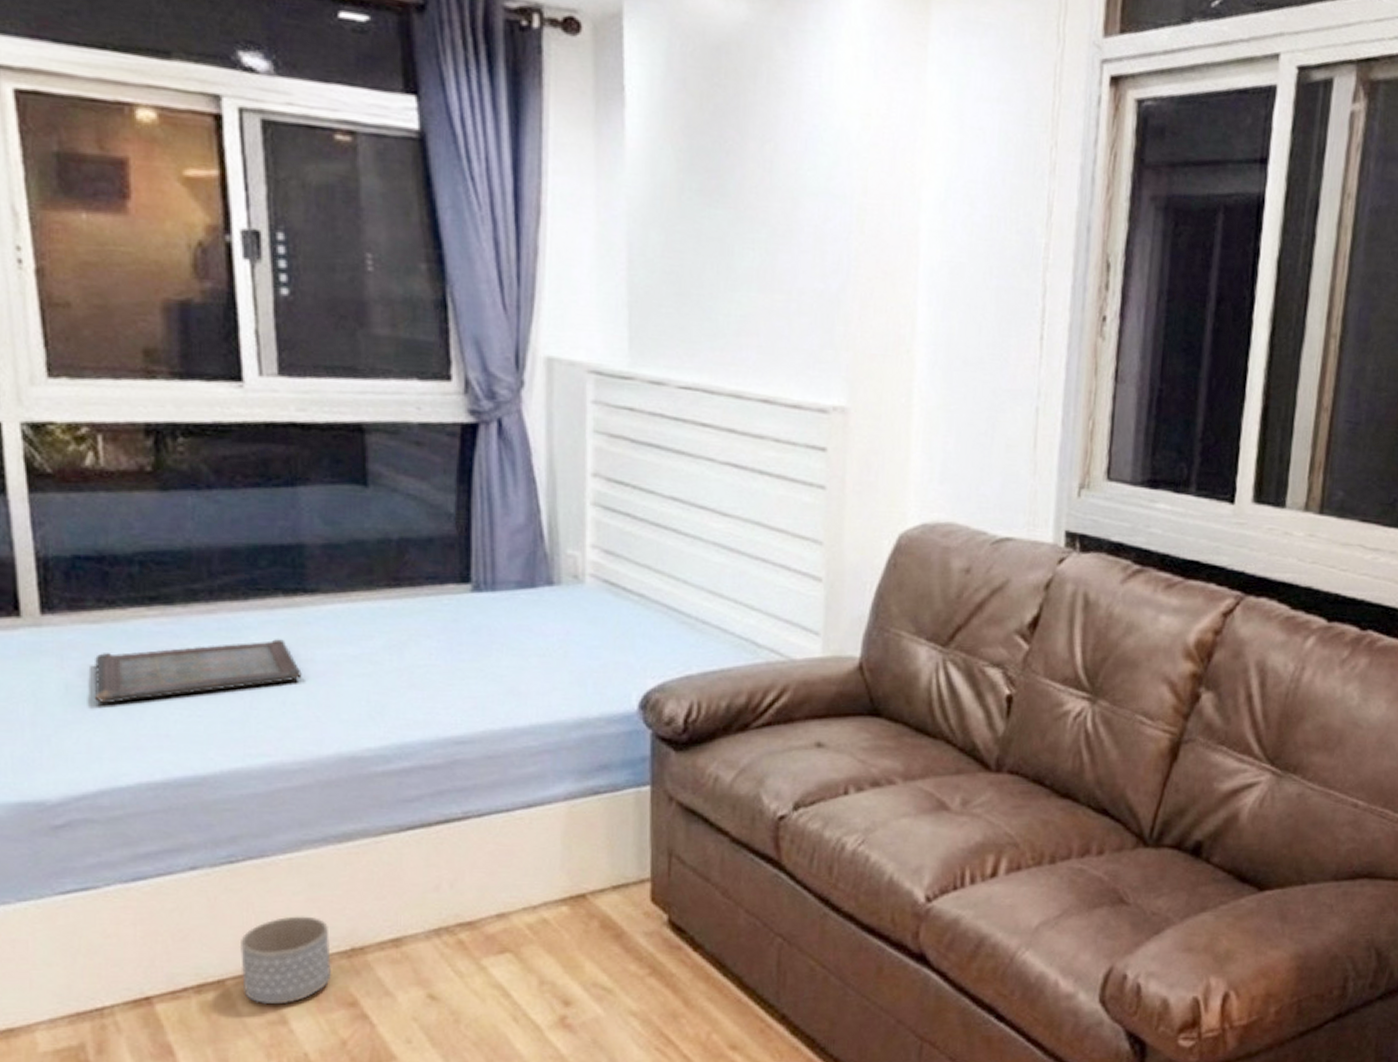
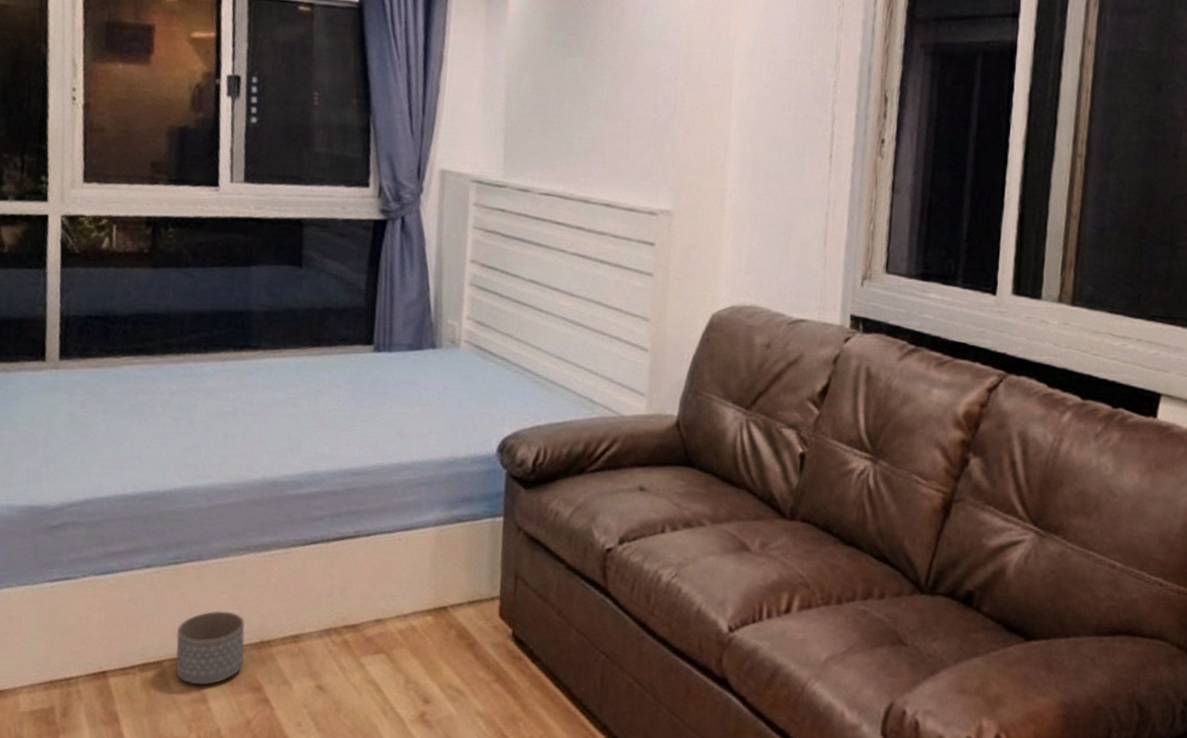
serving tray: present [95,639,302,704] -> none [91,385,242,431]

